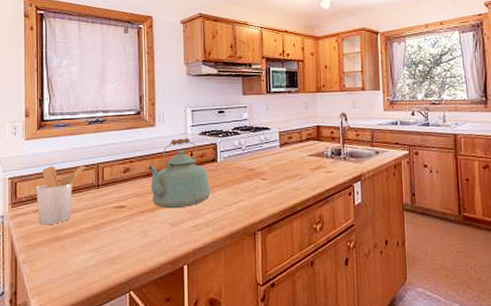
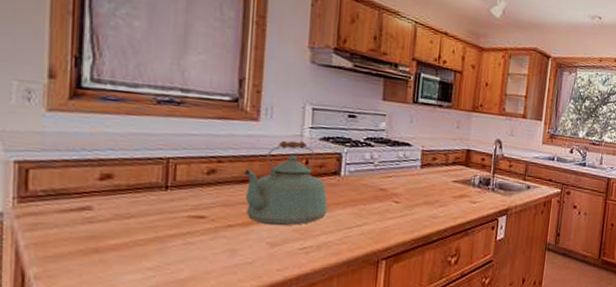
utensil holder: present [35,166,86,226] -> none [61,152,148,232]

